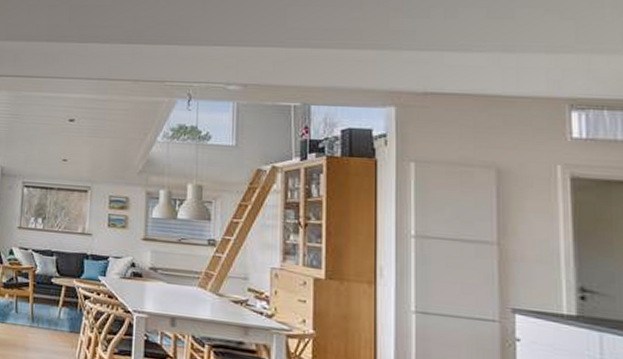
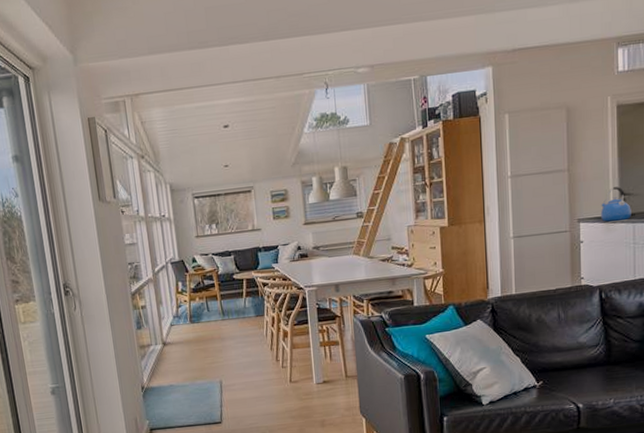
kettle: none [546,278,596,325] -> present [600,187,631,222]

